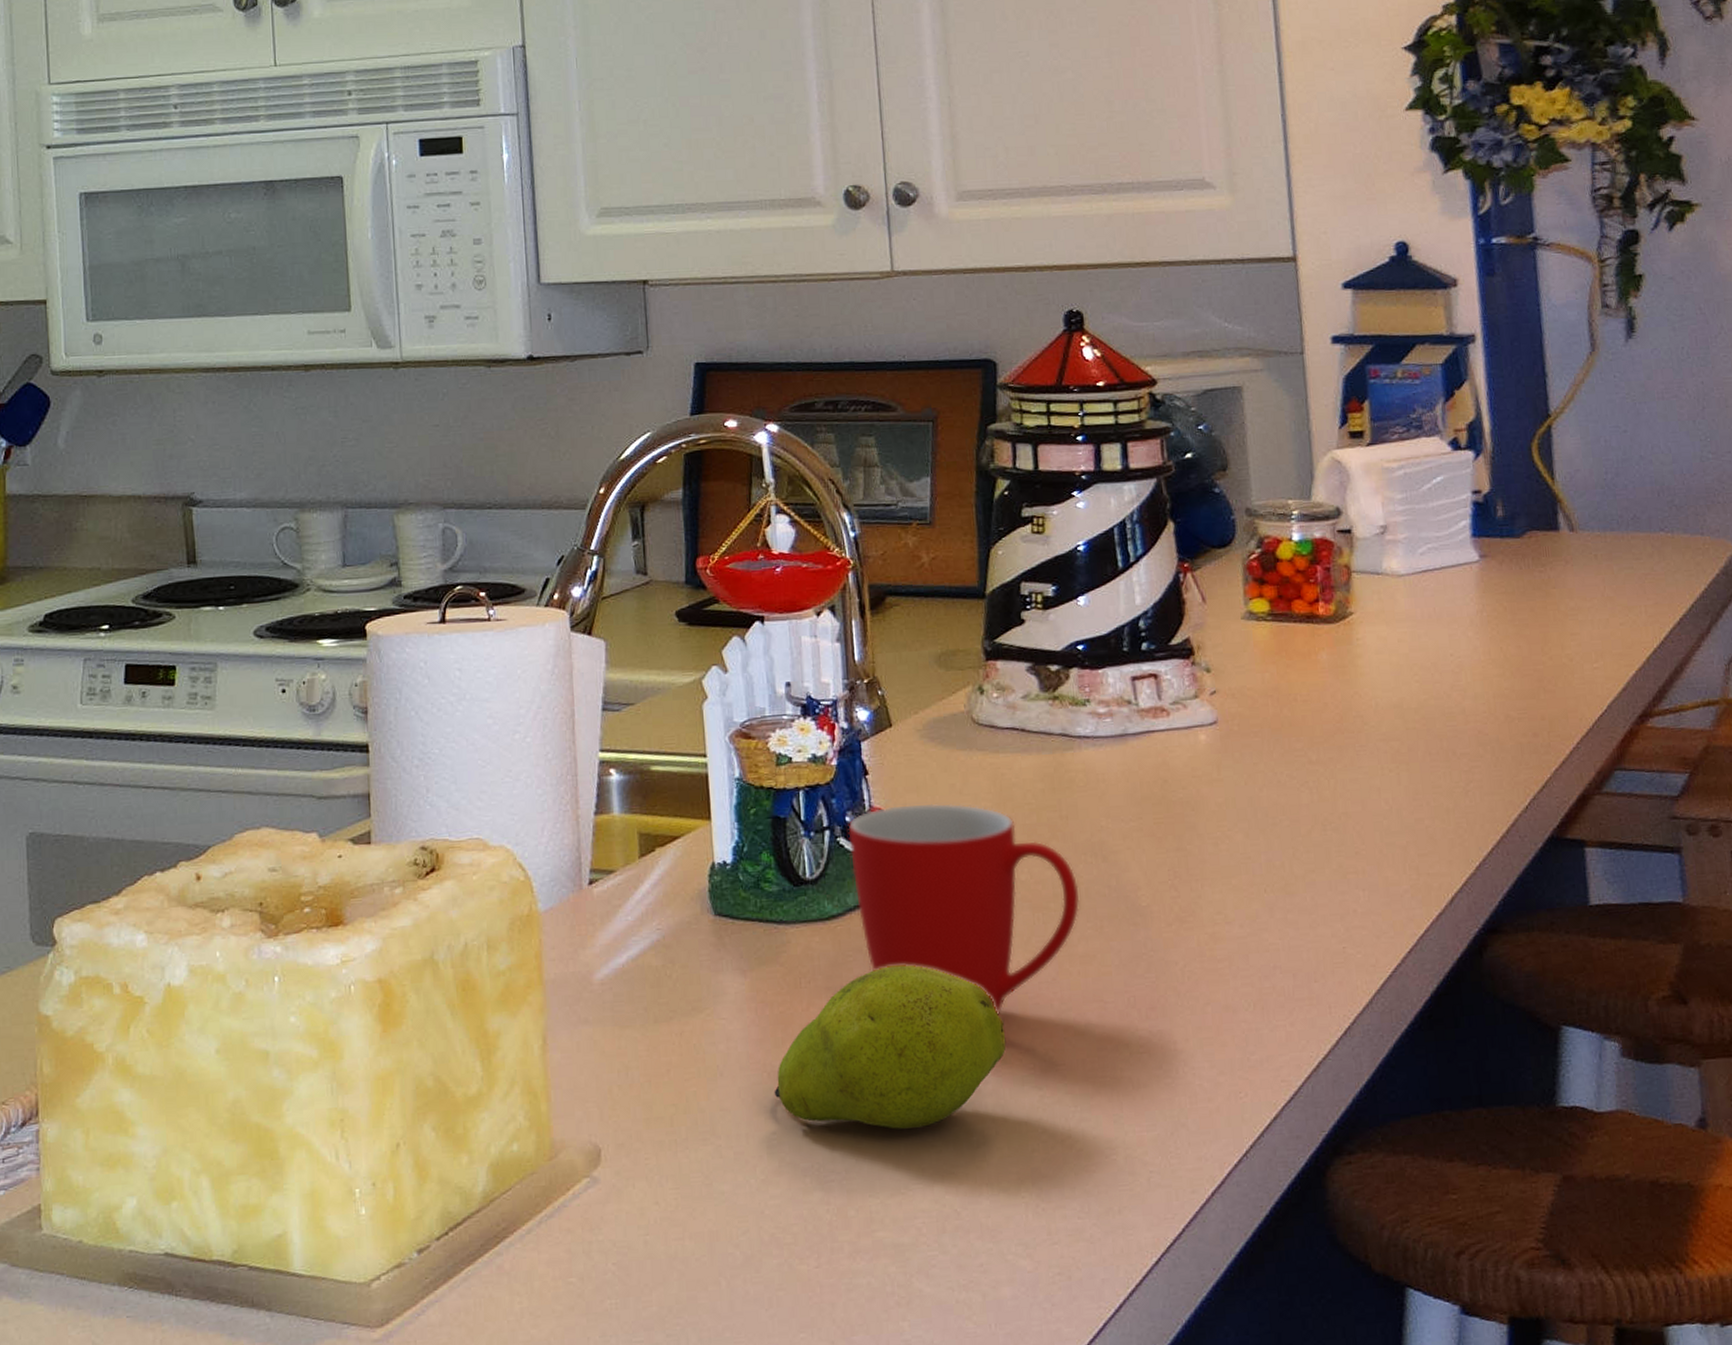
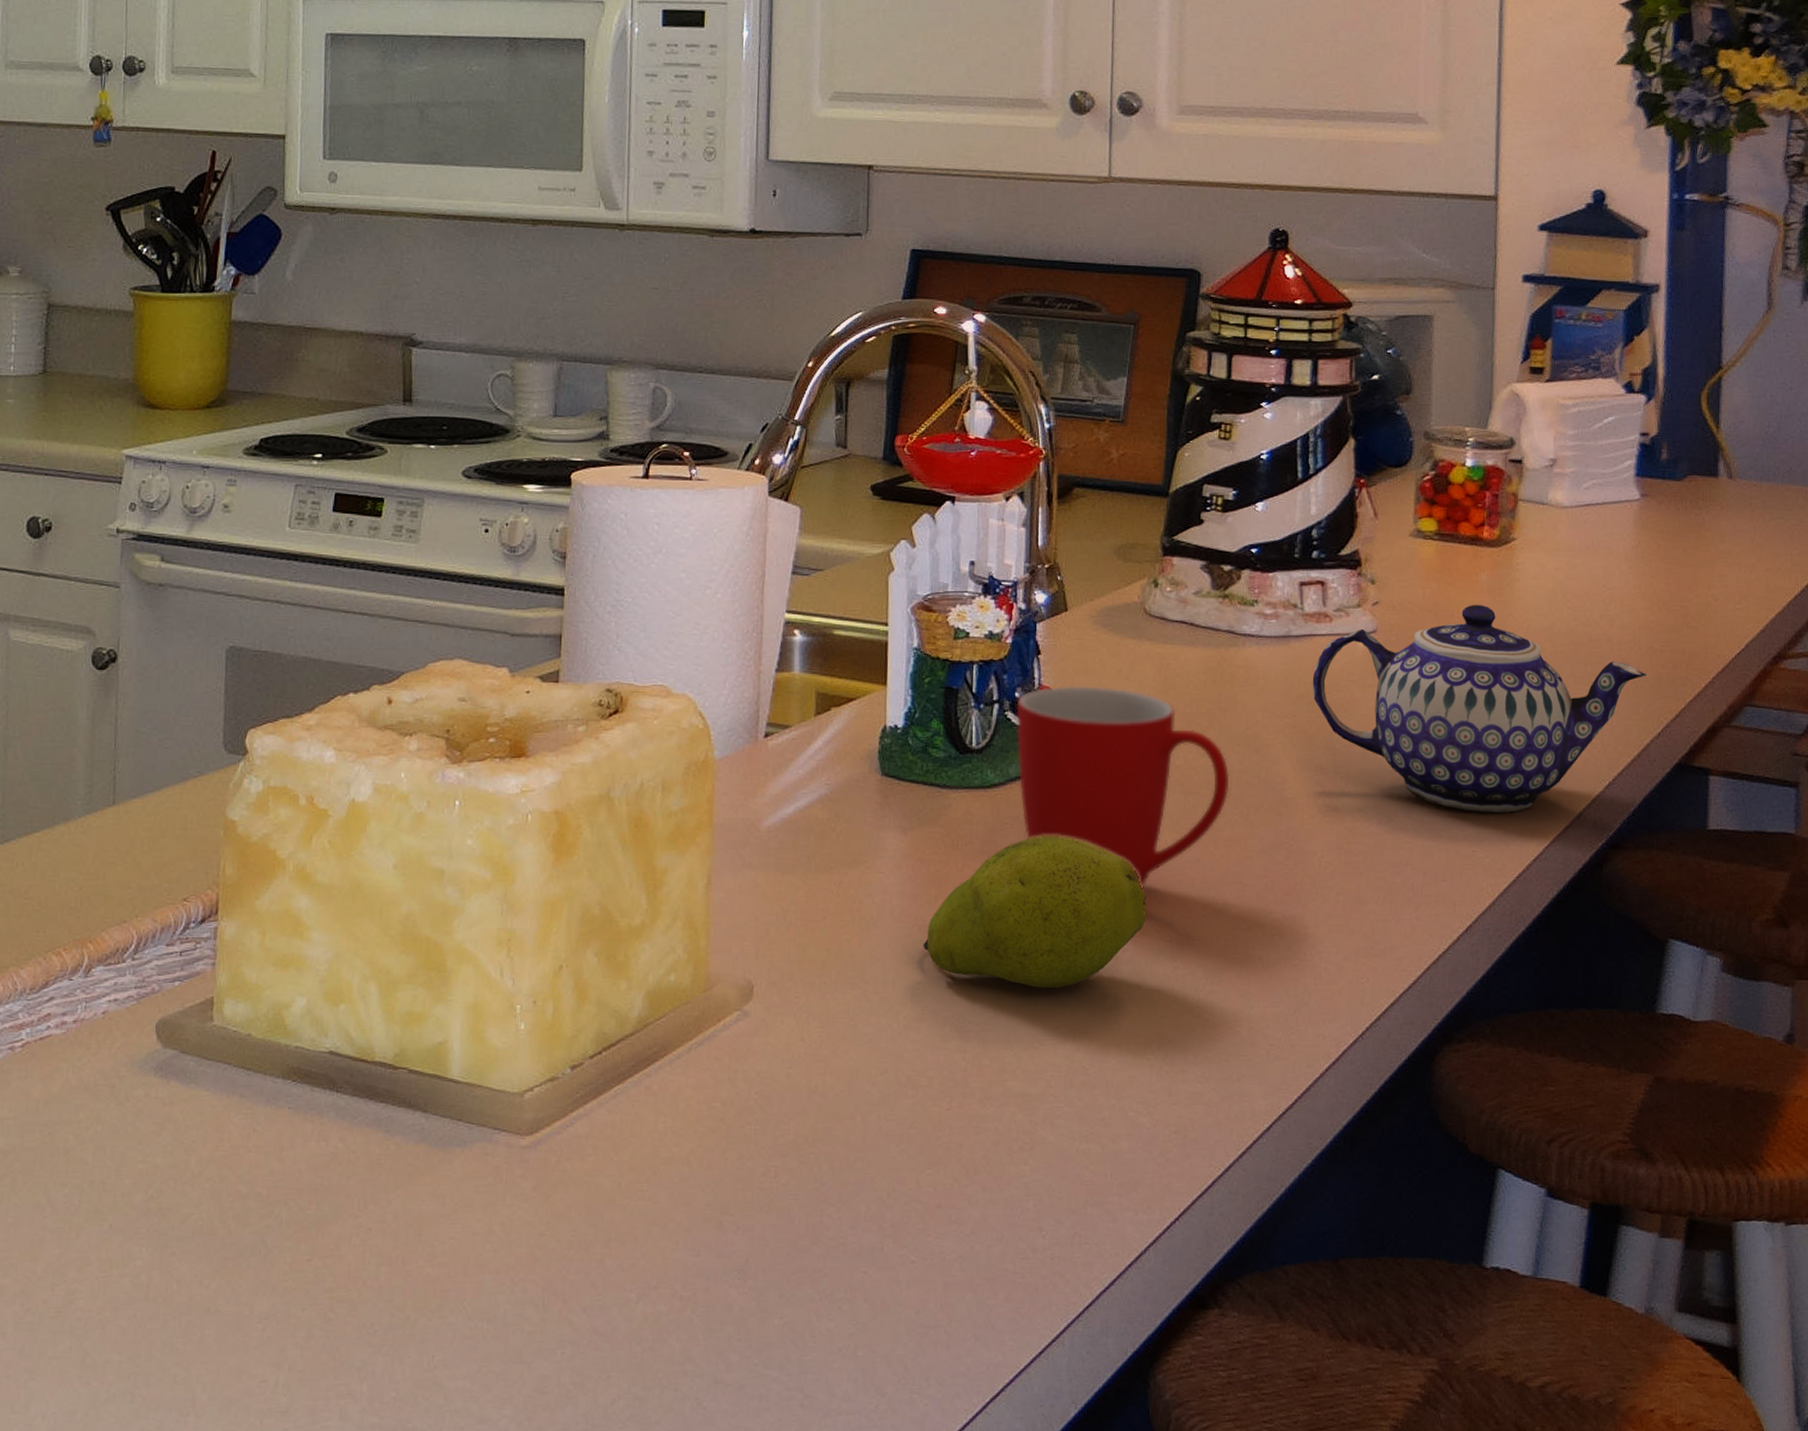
teapot: none [1155,684,1507,906] -> present [1312,604,1647,812]

